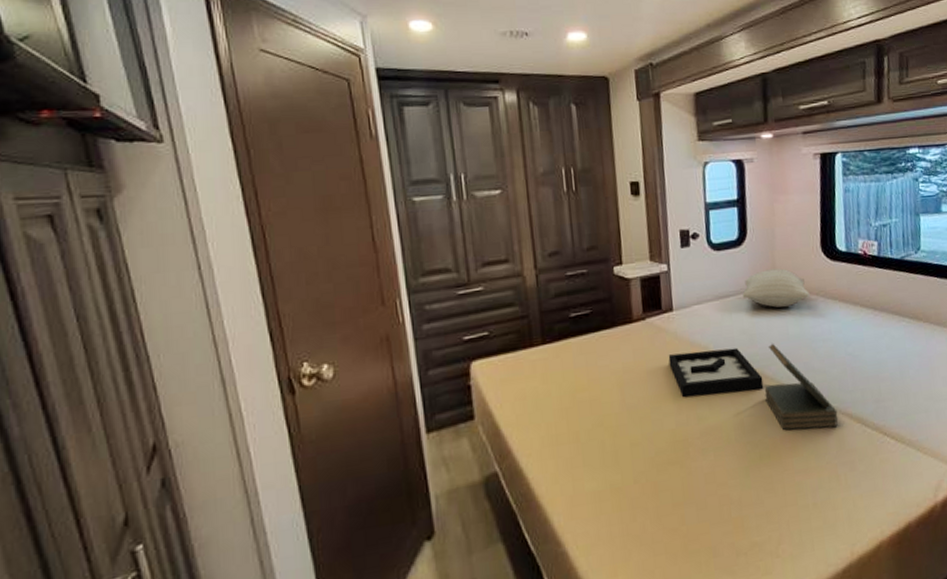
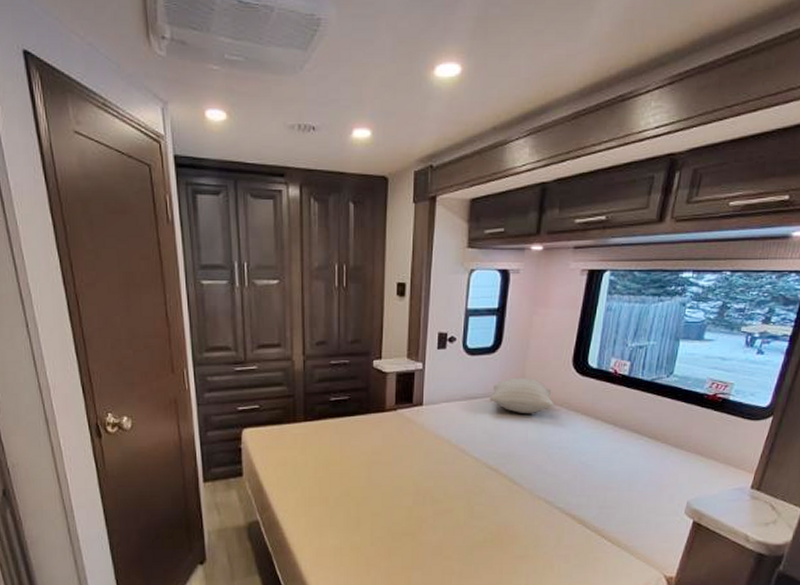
decorative tray: present [668,347,764,398] -> none [413,443,497,484]
bible: present [764,343,838,431] -> none [496,444,562,525]

